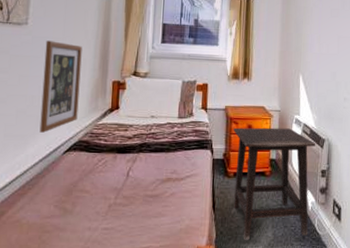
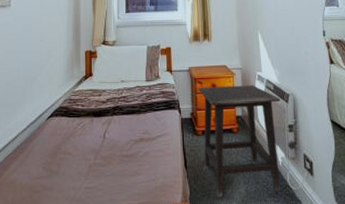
wall art: present [39,40,82,133] -> none [26,19,57,101]

